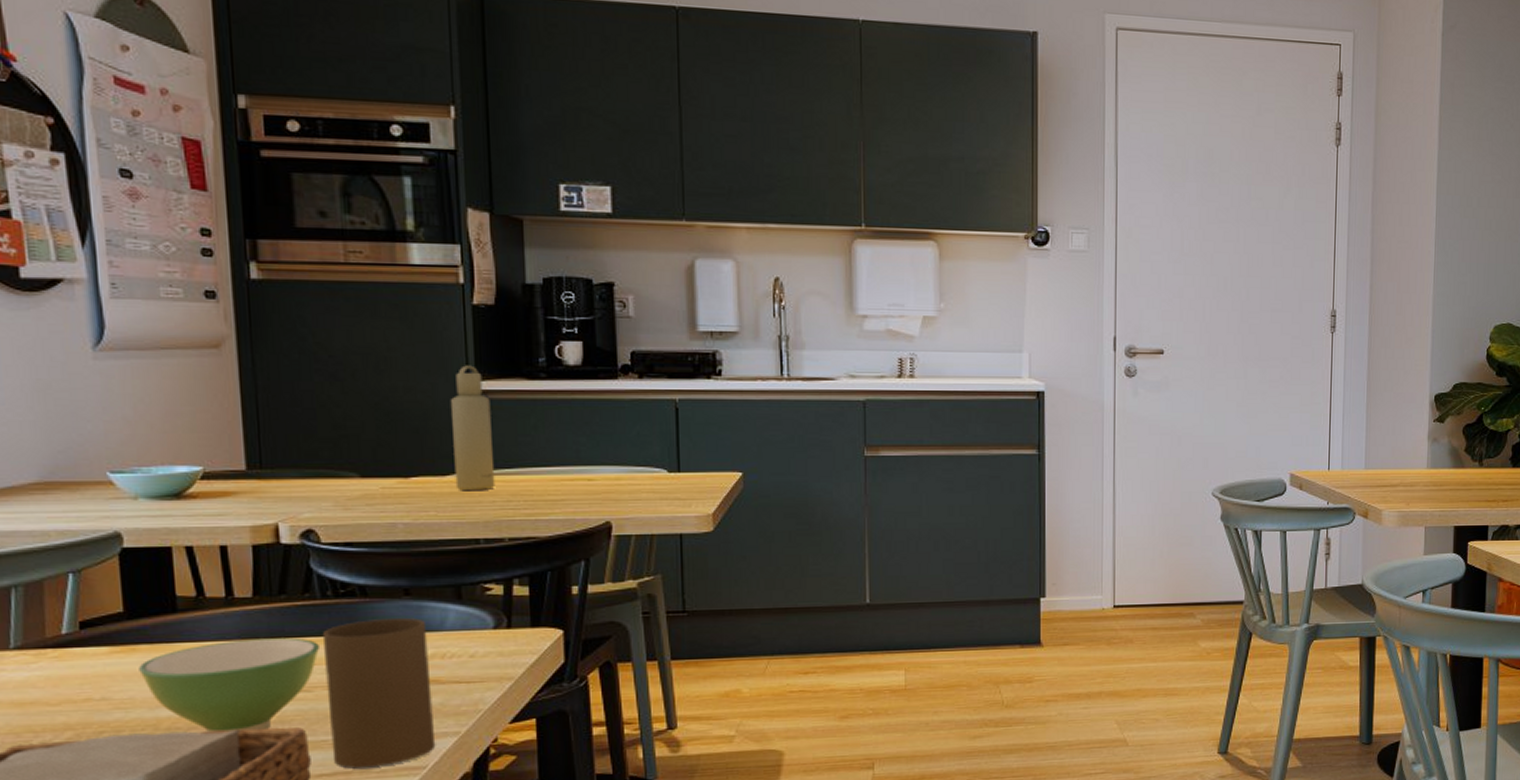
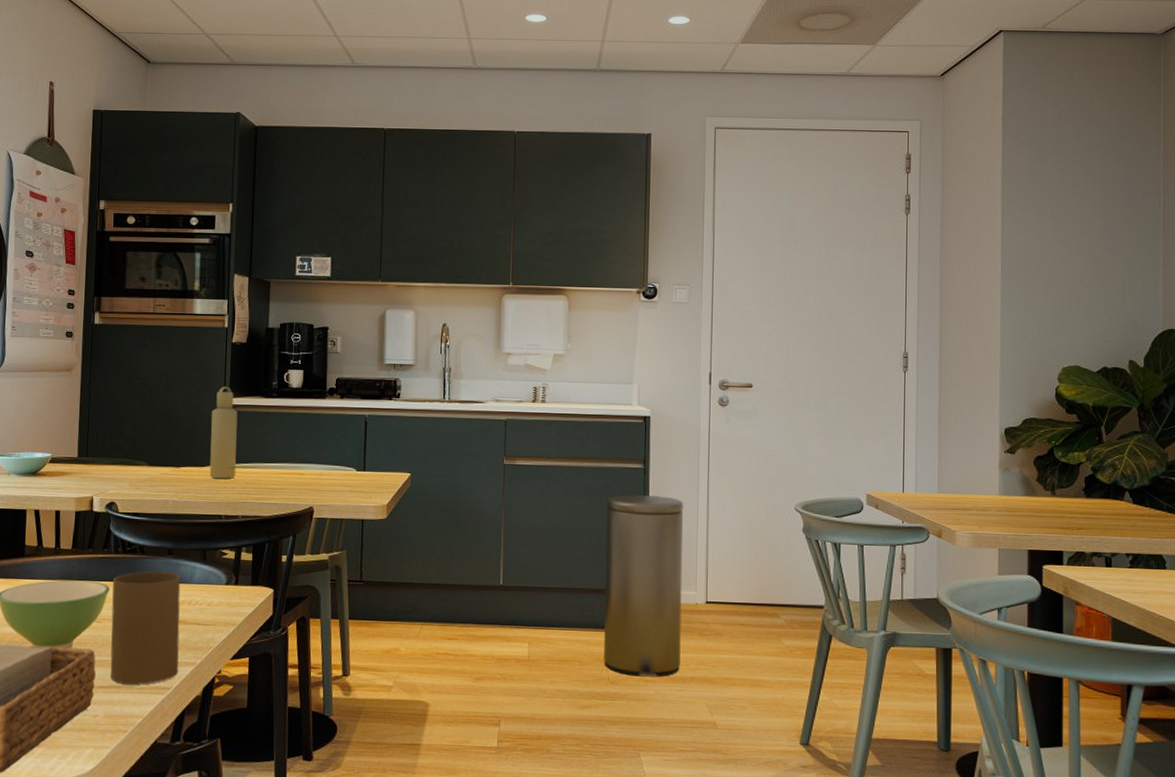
pedal bin: none [995,487,1087,697] -> present [604,495,684,677]

